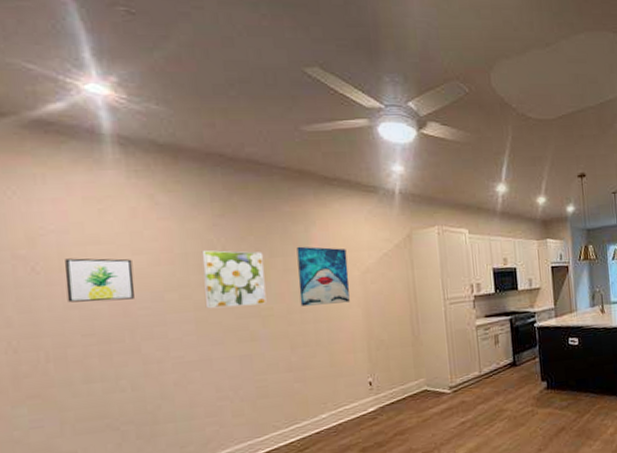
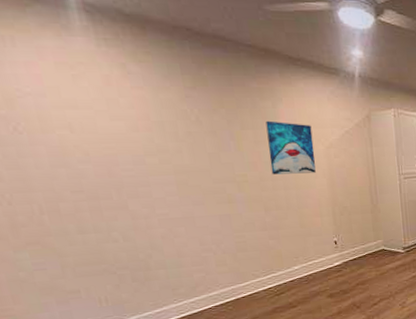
wall art: present [64,258,135,303] -> none [45,120,117,162]
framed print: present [201,250,267,309] -> none [177,120,241,173]

